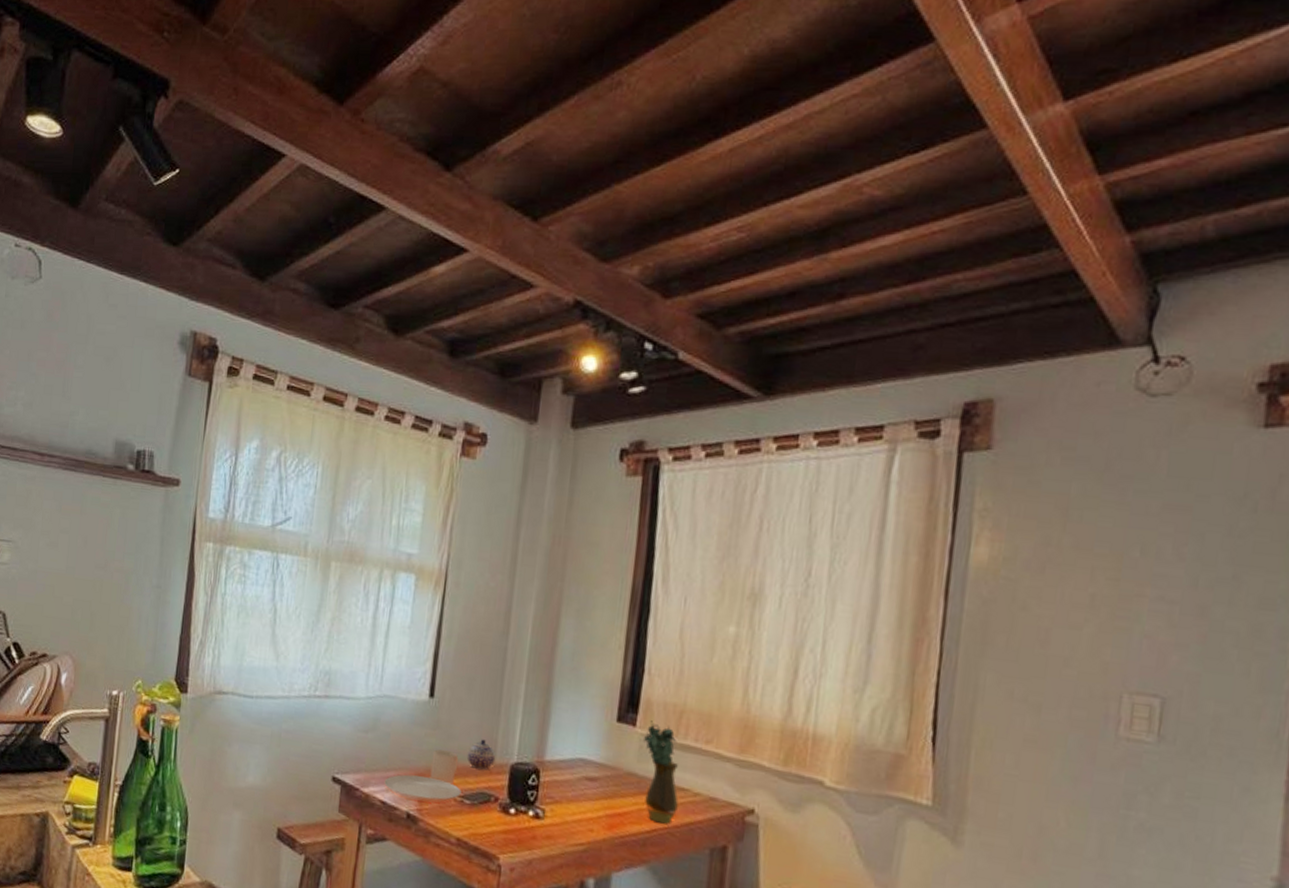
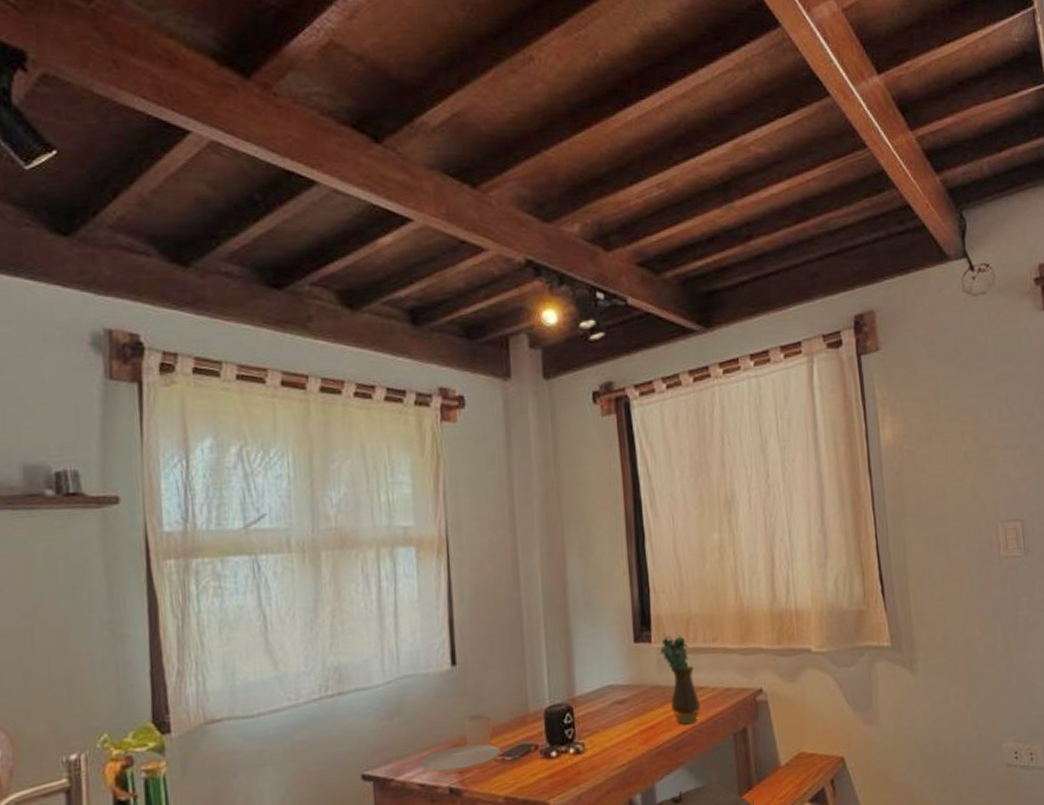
teapot: present [466,739,496,770] -> none [499,692,529,724]

